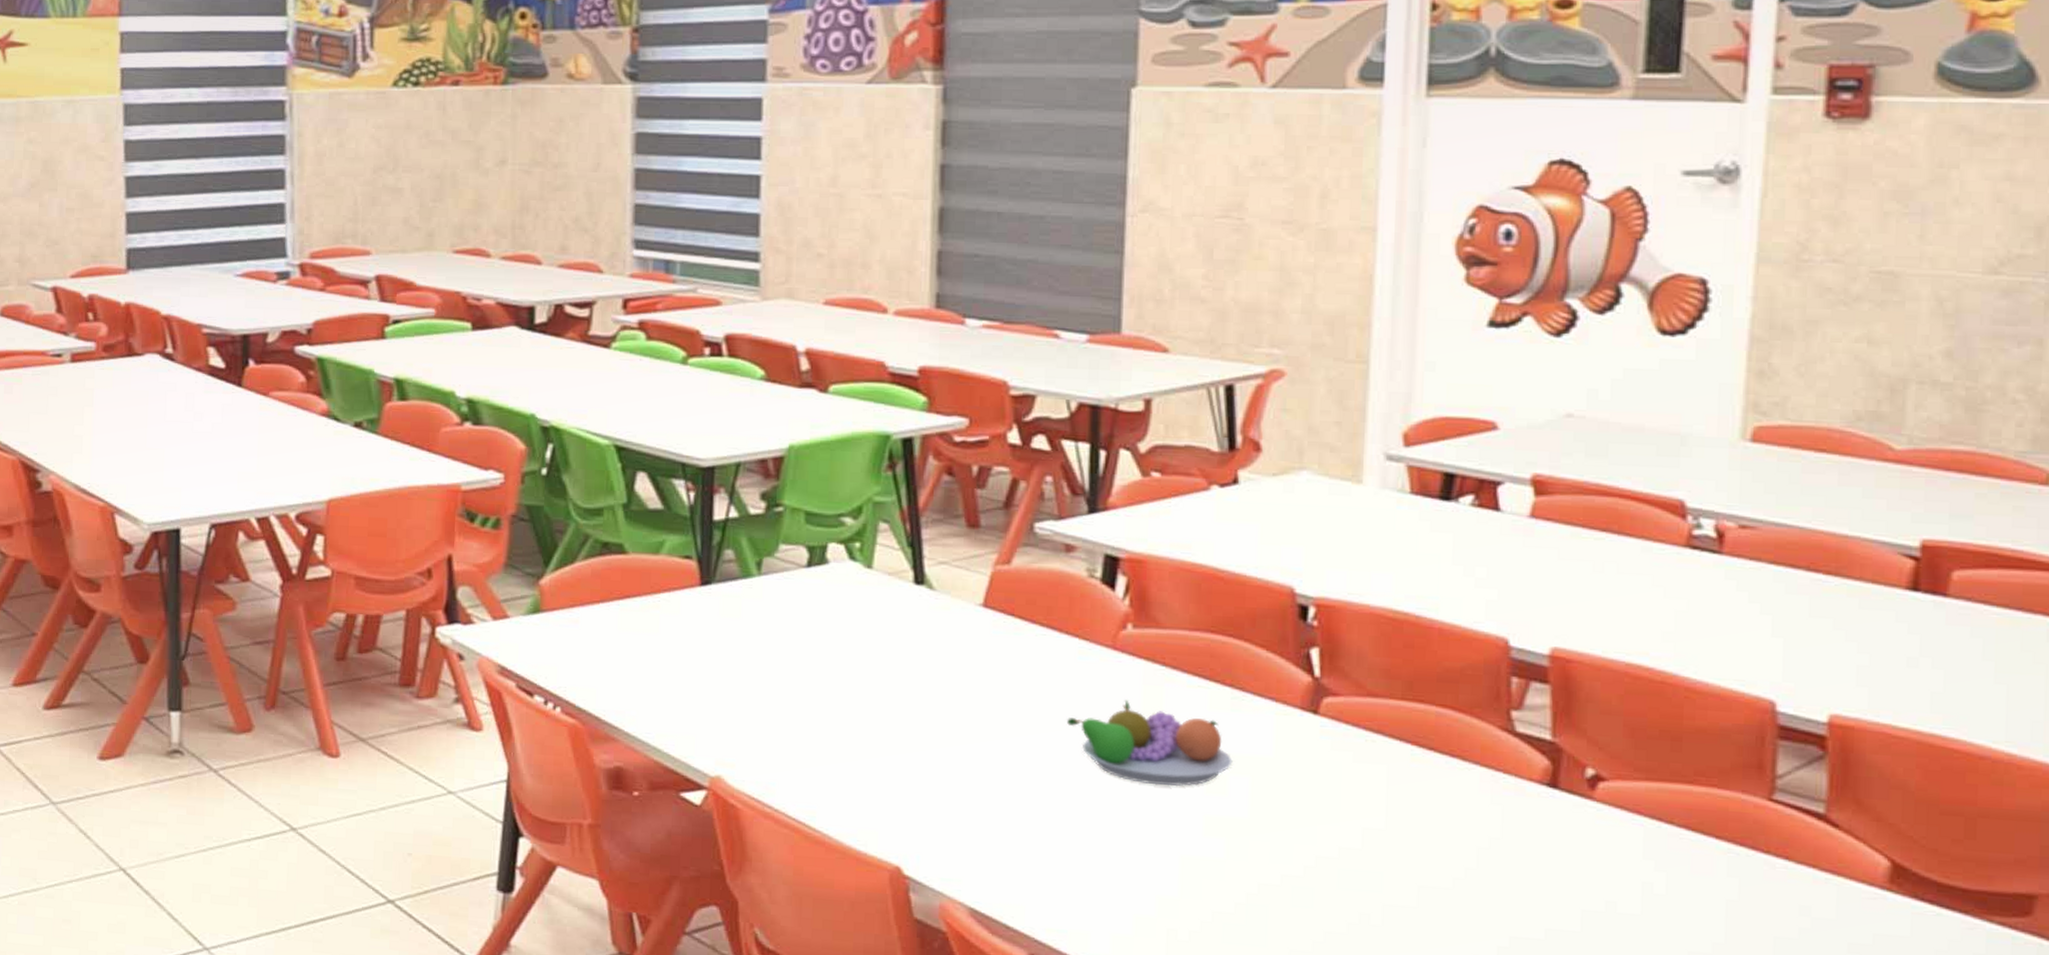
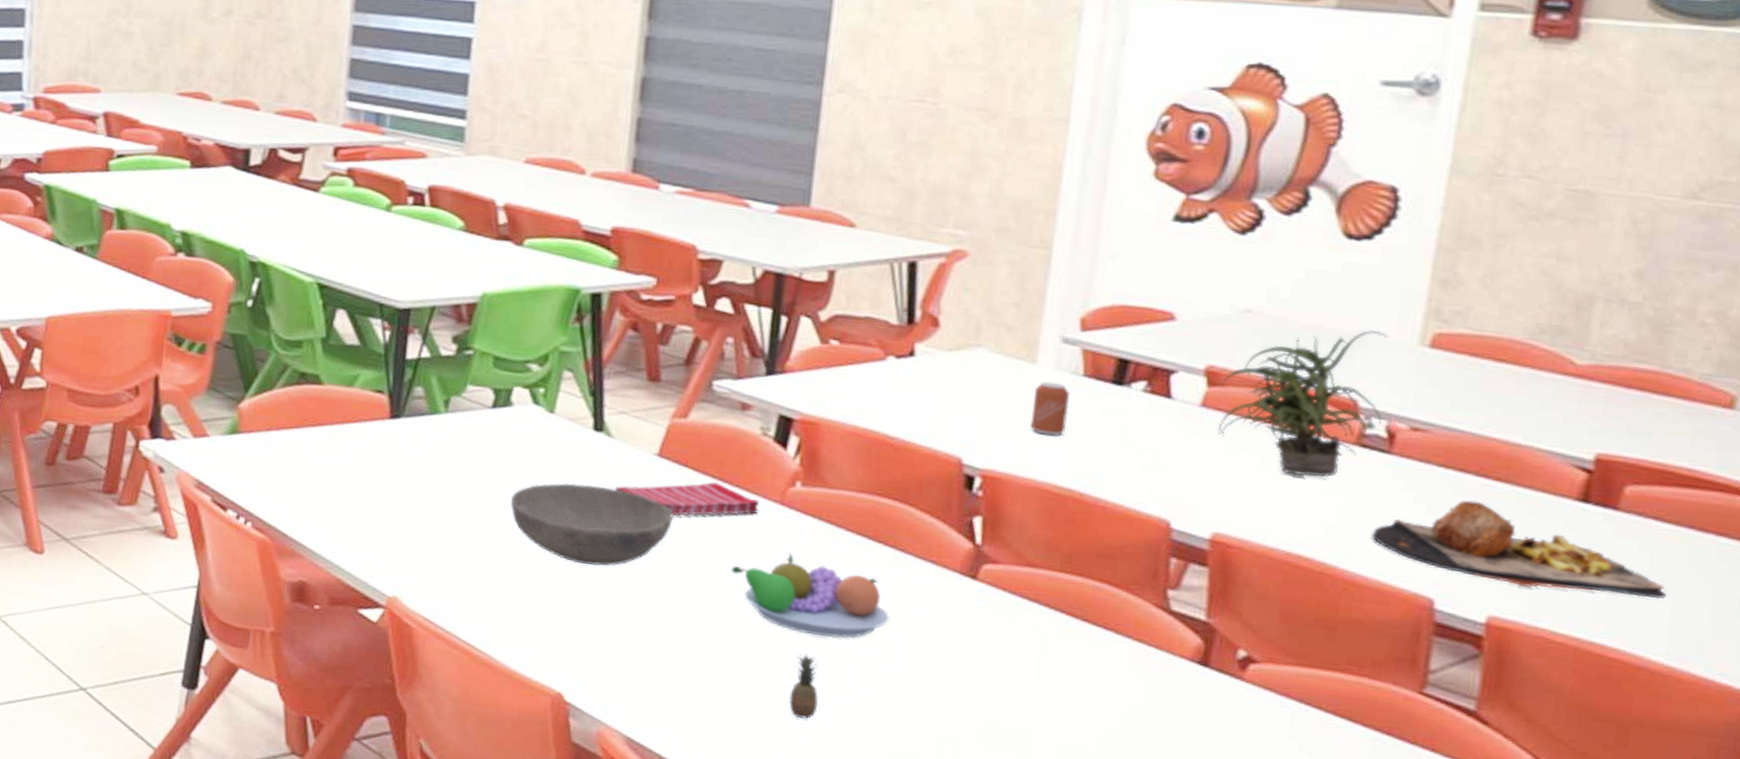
bowl: none [832,642,1003,728] -> present [510,483,673,566]
dish towel: none [941,629,1092,670] -> present [615,481,760,517]
fruit: none [1135,806,1165,876] -> present [788,654,818,720]
can: none [1360,501,1398,558] -> present [1030,381,1070,436]
potted plant: none [1548,428,1710,583] -> present [1218,330,1388,478]
food tray: none [1709,596,2000,686] -> present [1371,500,1666,600]

